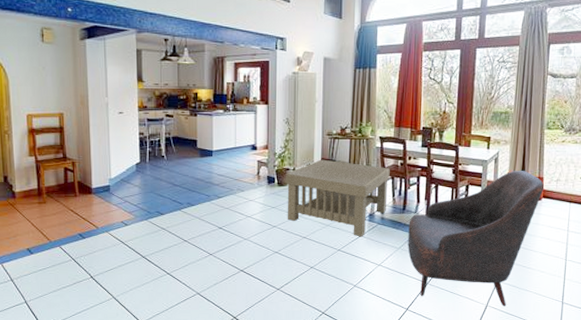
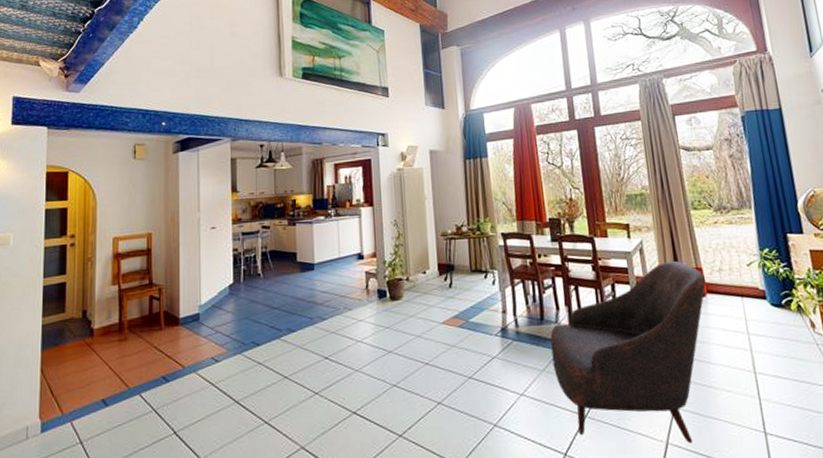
coffee table: present [286,159,390,237] -> none [399,264,521,359]

